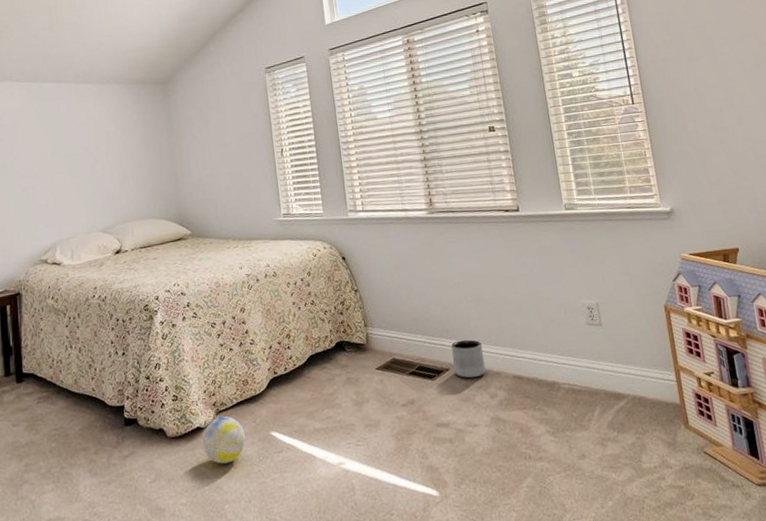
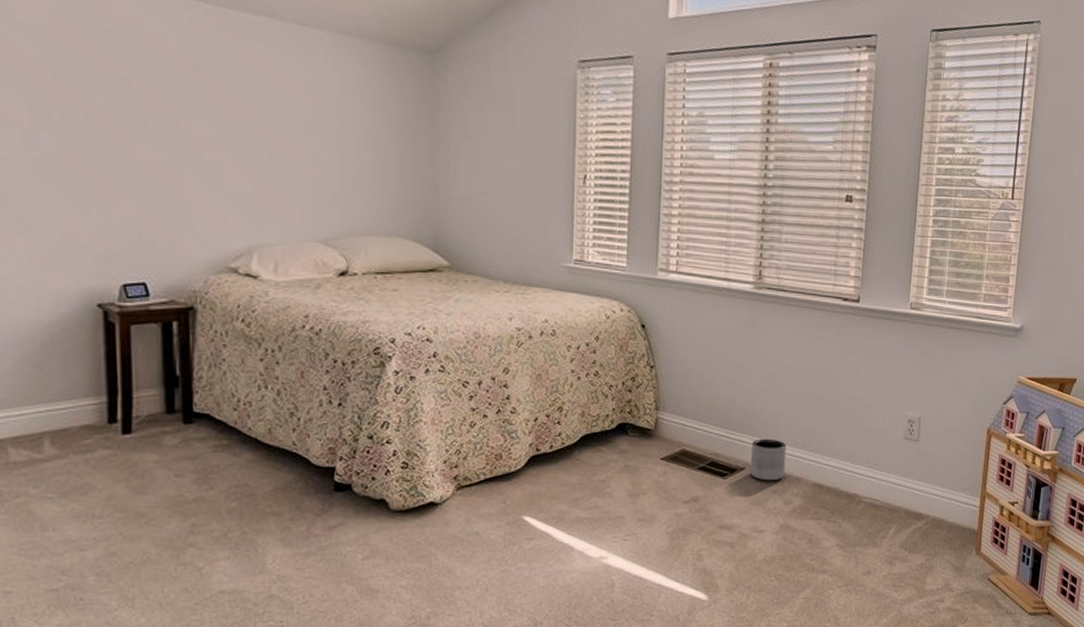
ball: present [202,415,245,464] -> none [435,492,490,546]

